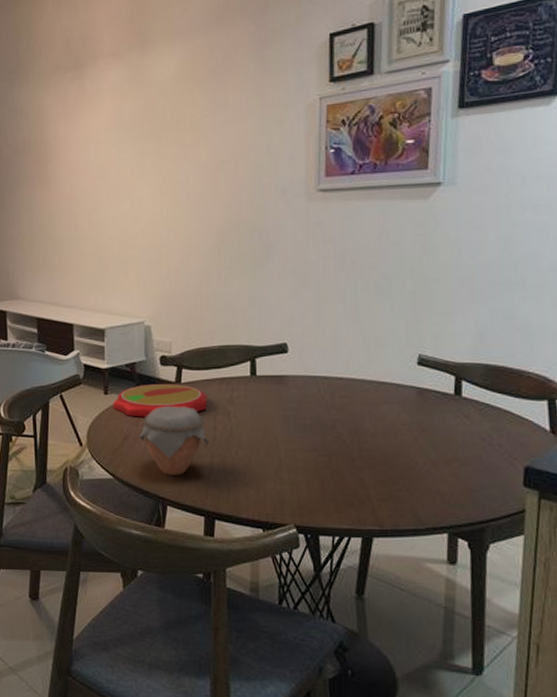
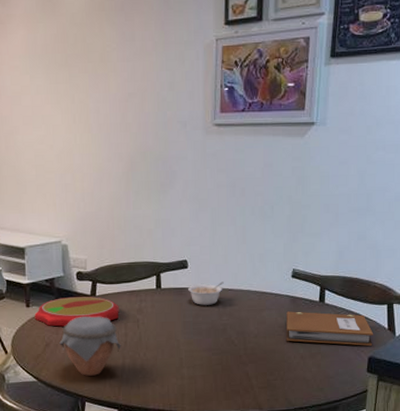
legume: none [288,369,332,396] -> present [188,281,224,305]
notebook: none [411,406,531,452] -> present [285,311,374,346]

